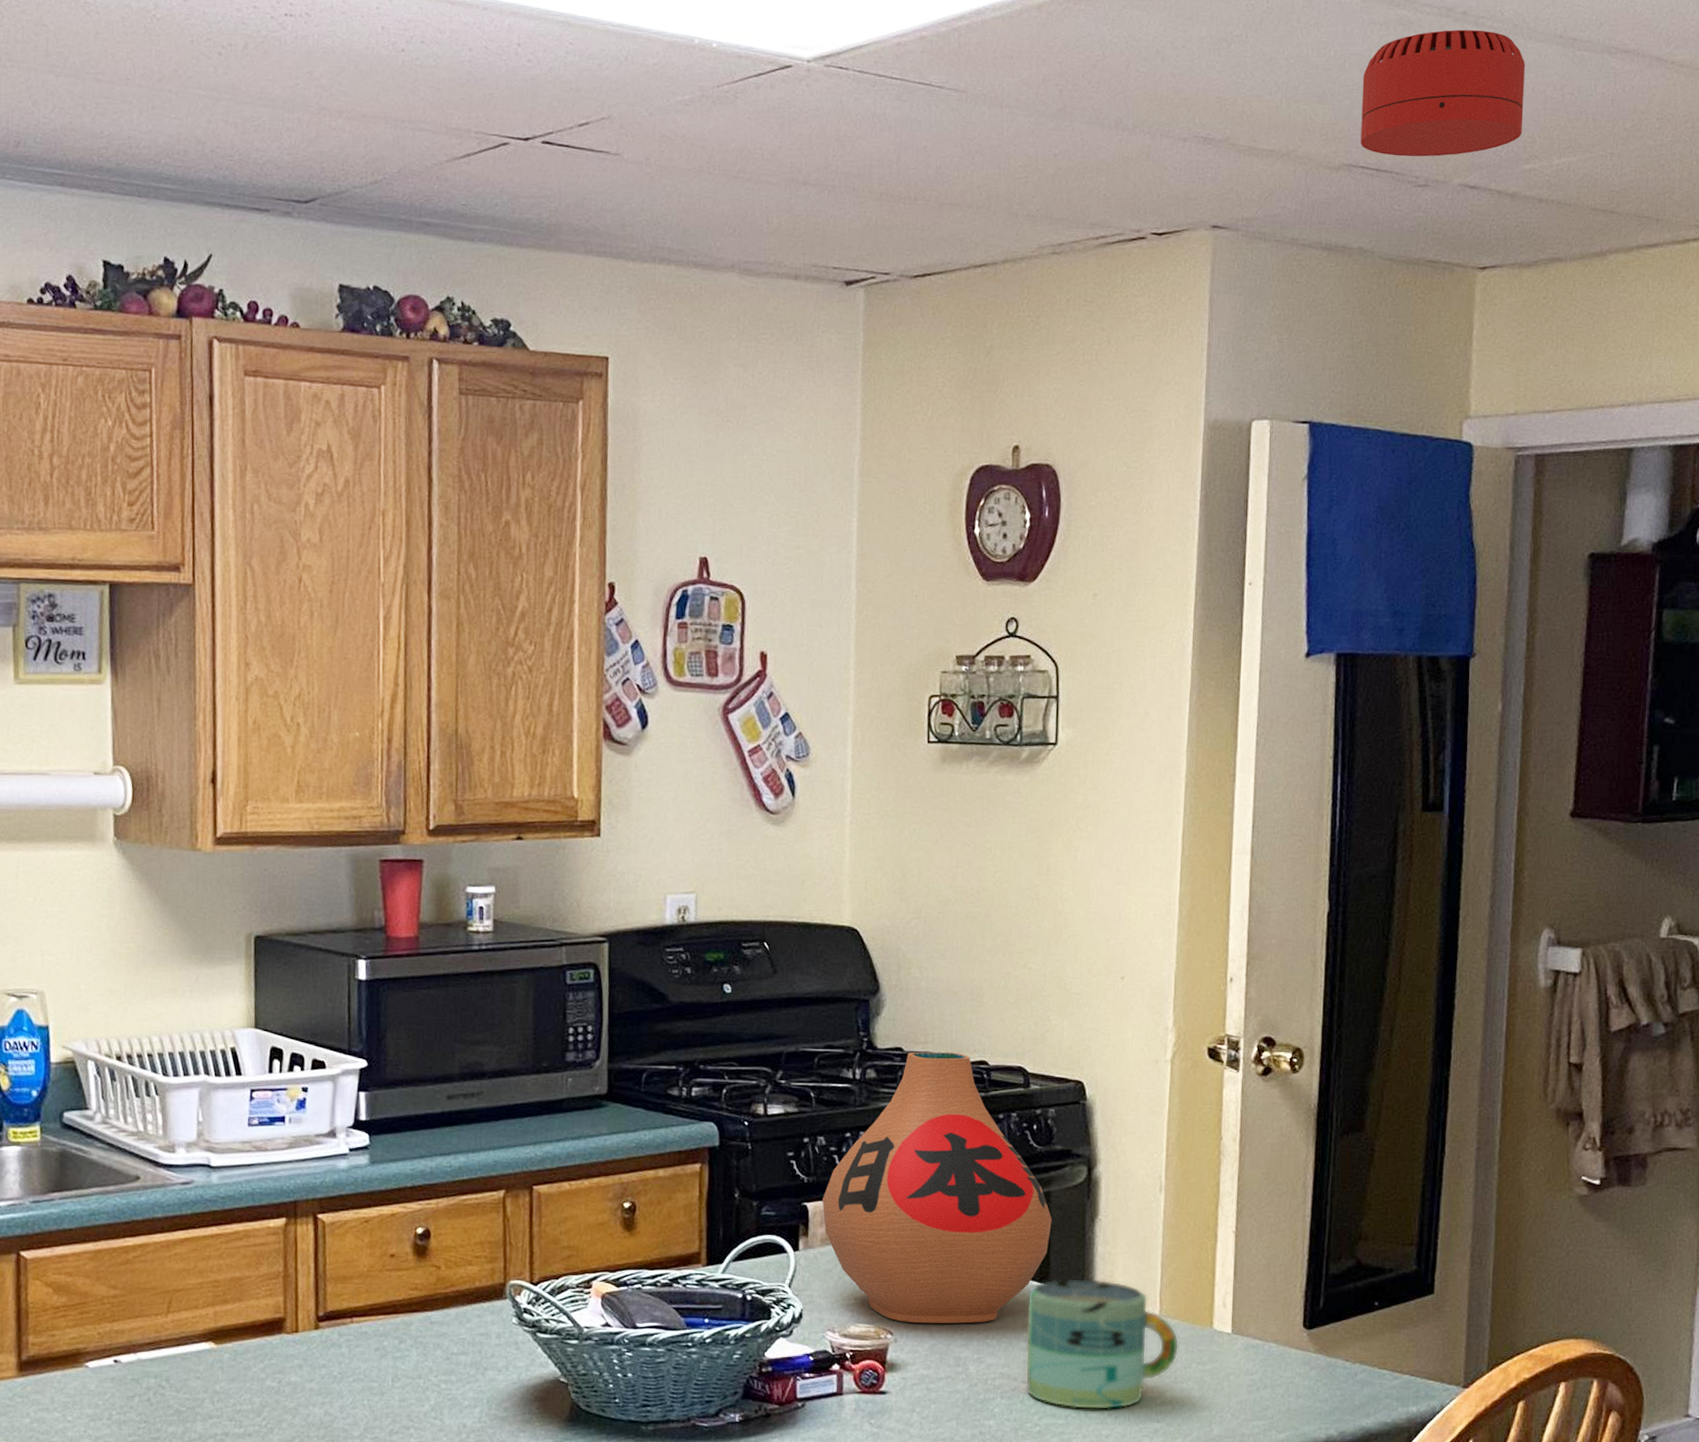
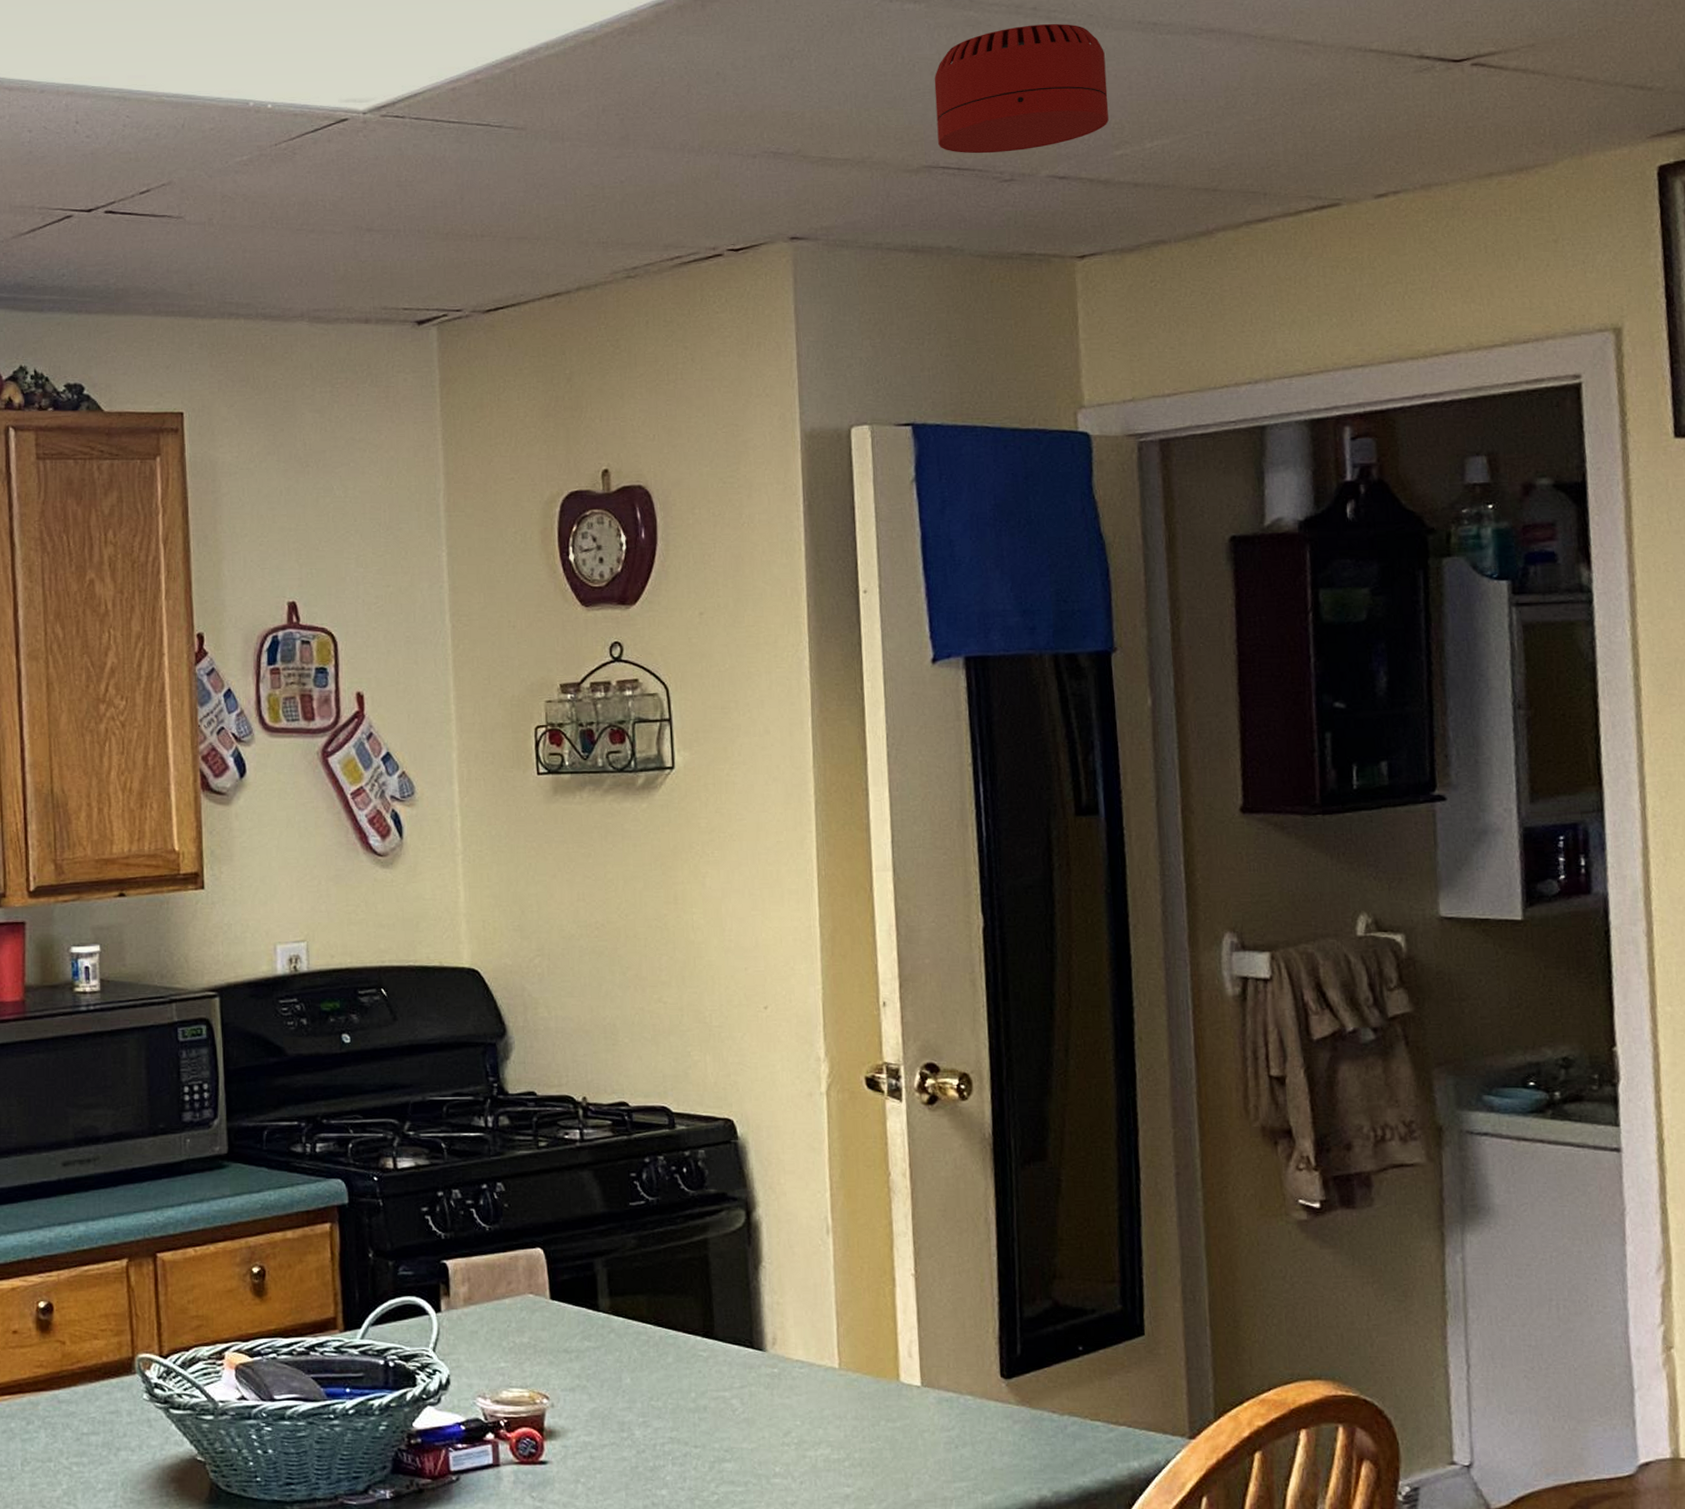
vase: present [822,1051,1052,1324] -> none [463,1094,712,1385]
mug: present [1025,1278,1180,1410] -> none [692,1331,865,1475]

